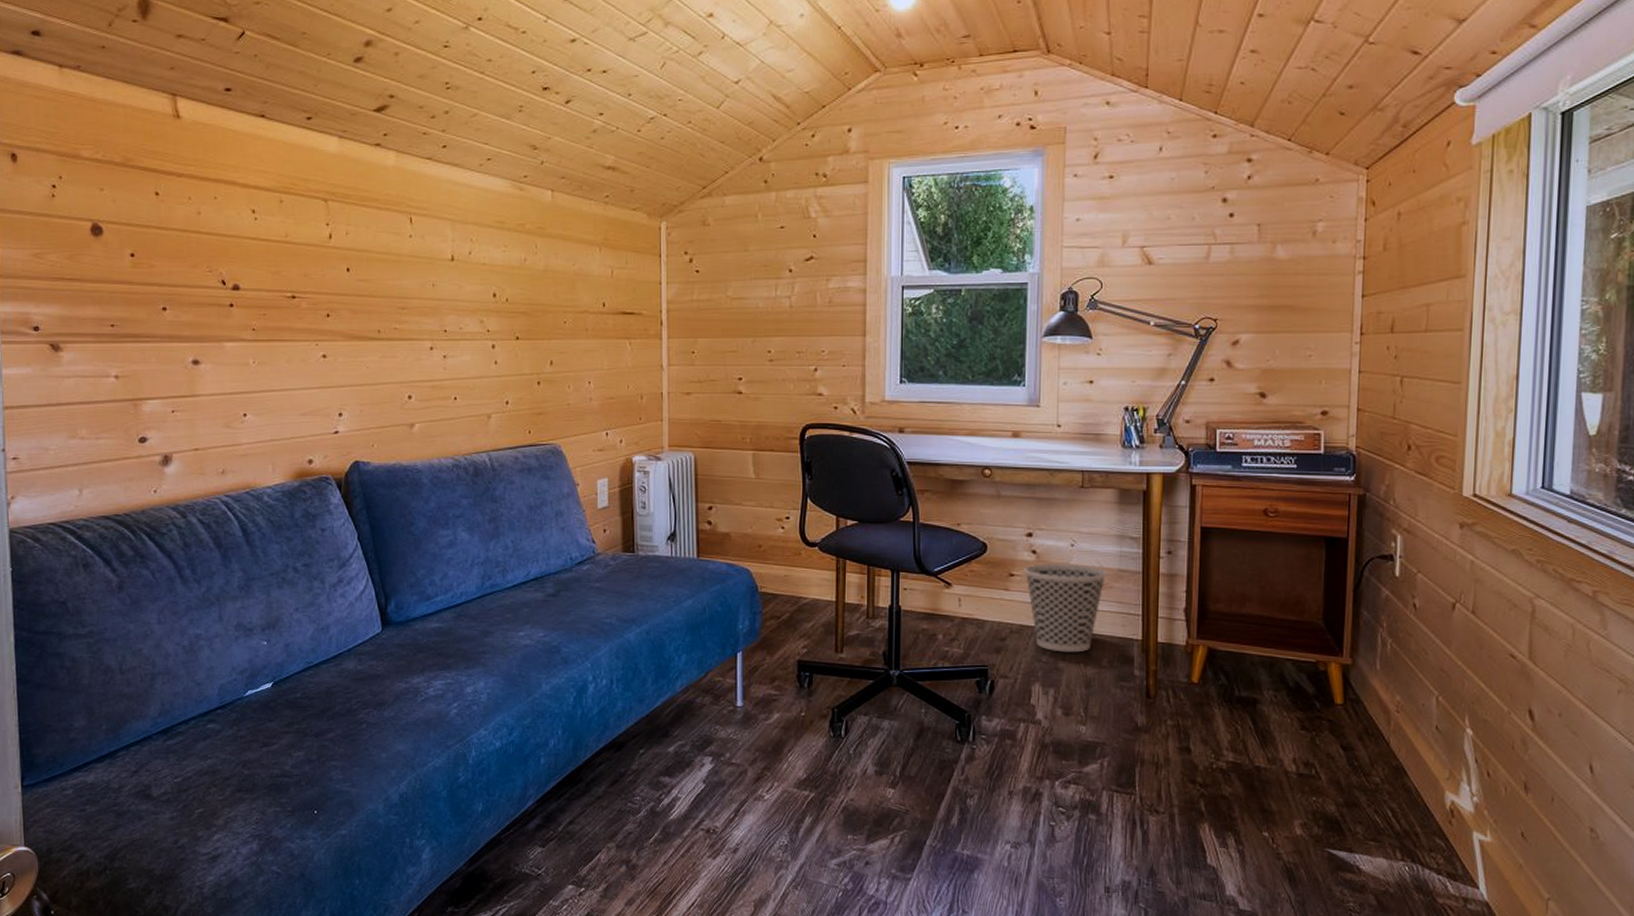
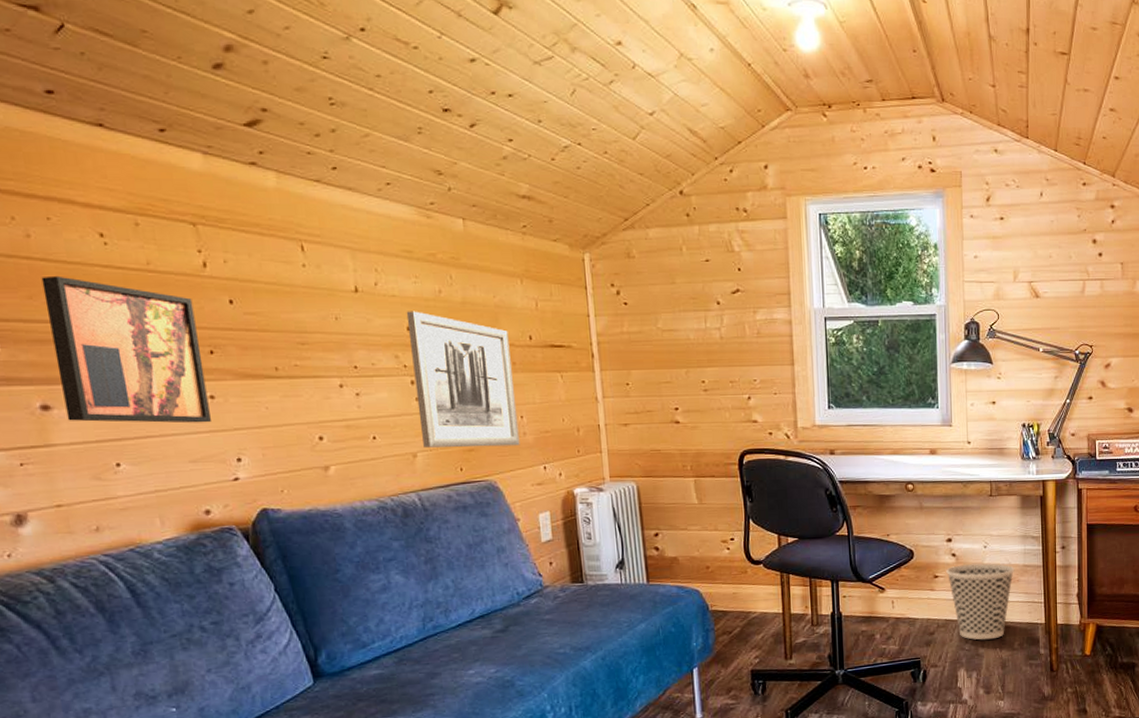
wall art: none [205,247,321,380] -> present [41,275,211,423]
wall art: none [494,278,586,411] -> present [406,311,520,448]

